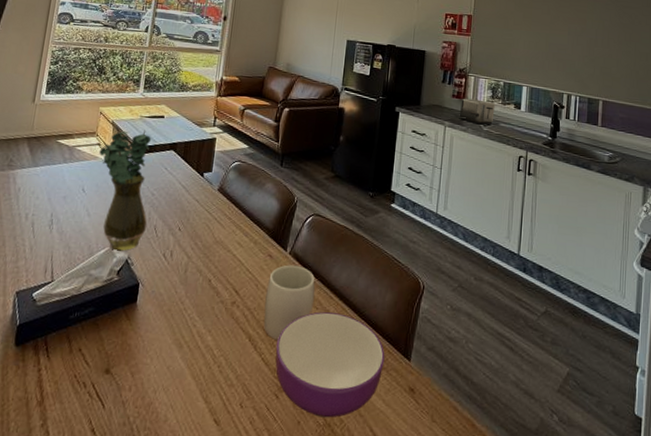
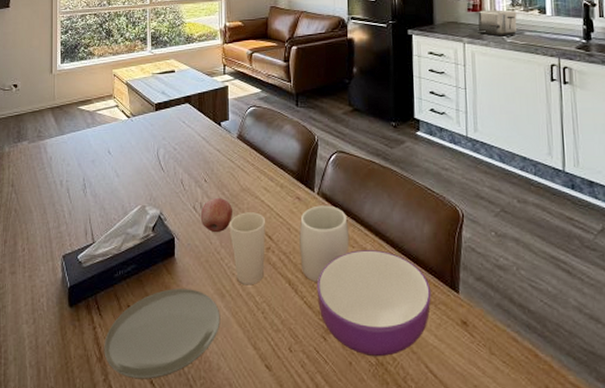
plate: none [46,335,176,427] -> present [104,289,221,379]
vase: present [99,126,152,251] -> none [119,86,173,208]
fruit: none [168,247,203,283] -> present [200,197,232,233]
cup: none [197,265,235,337] -> present [230,212,266,284]

